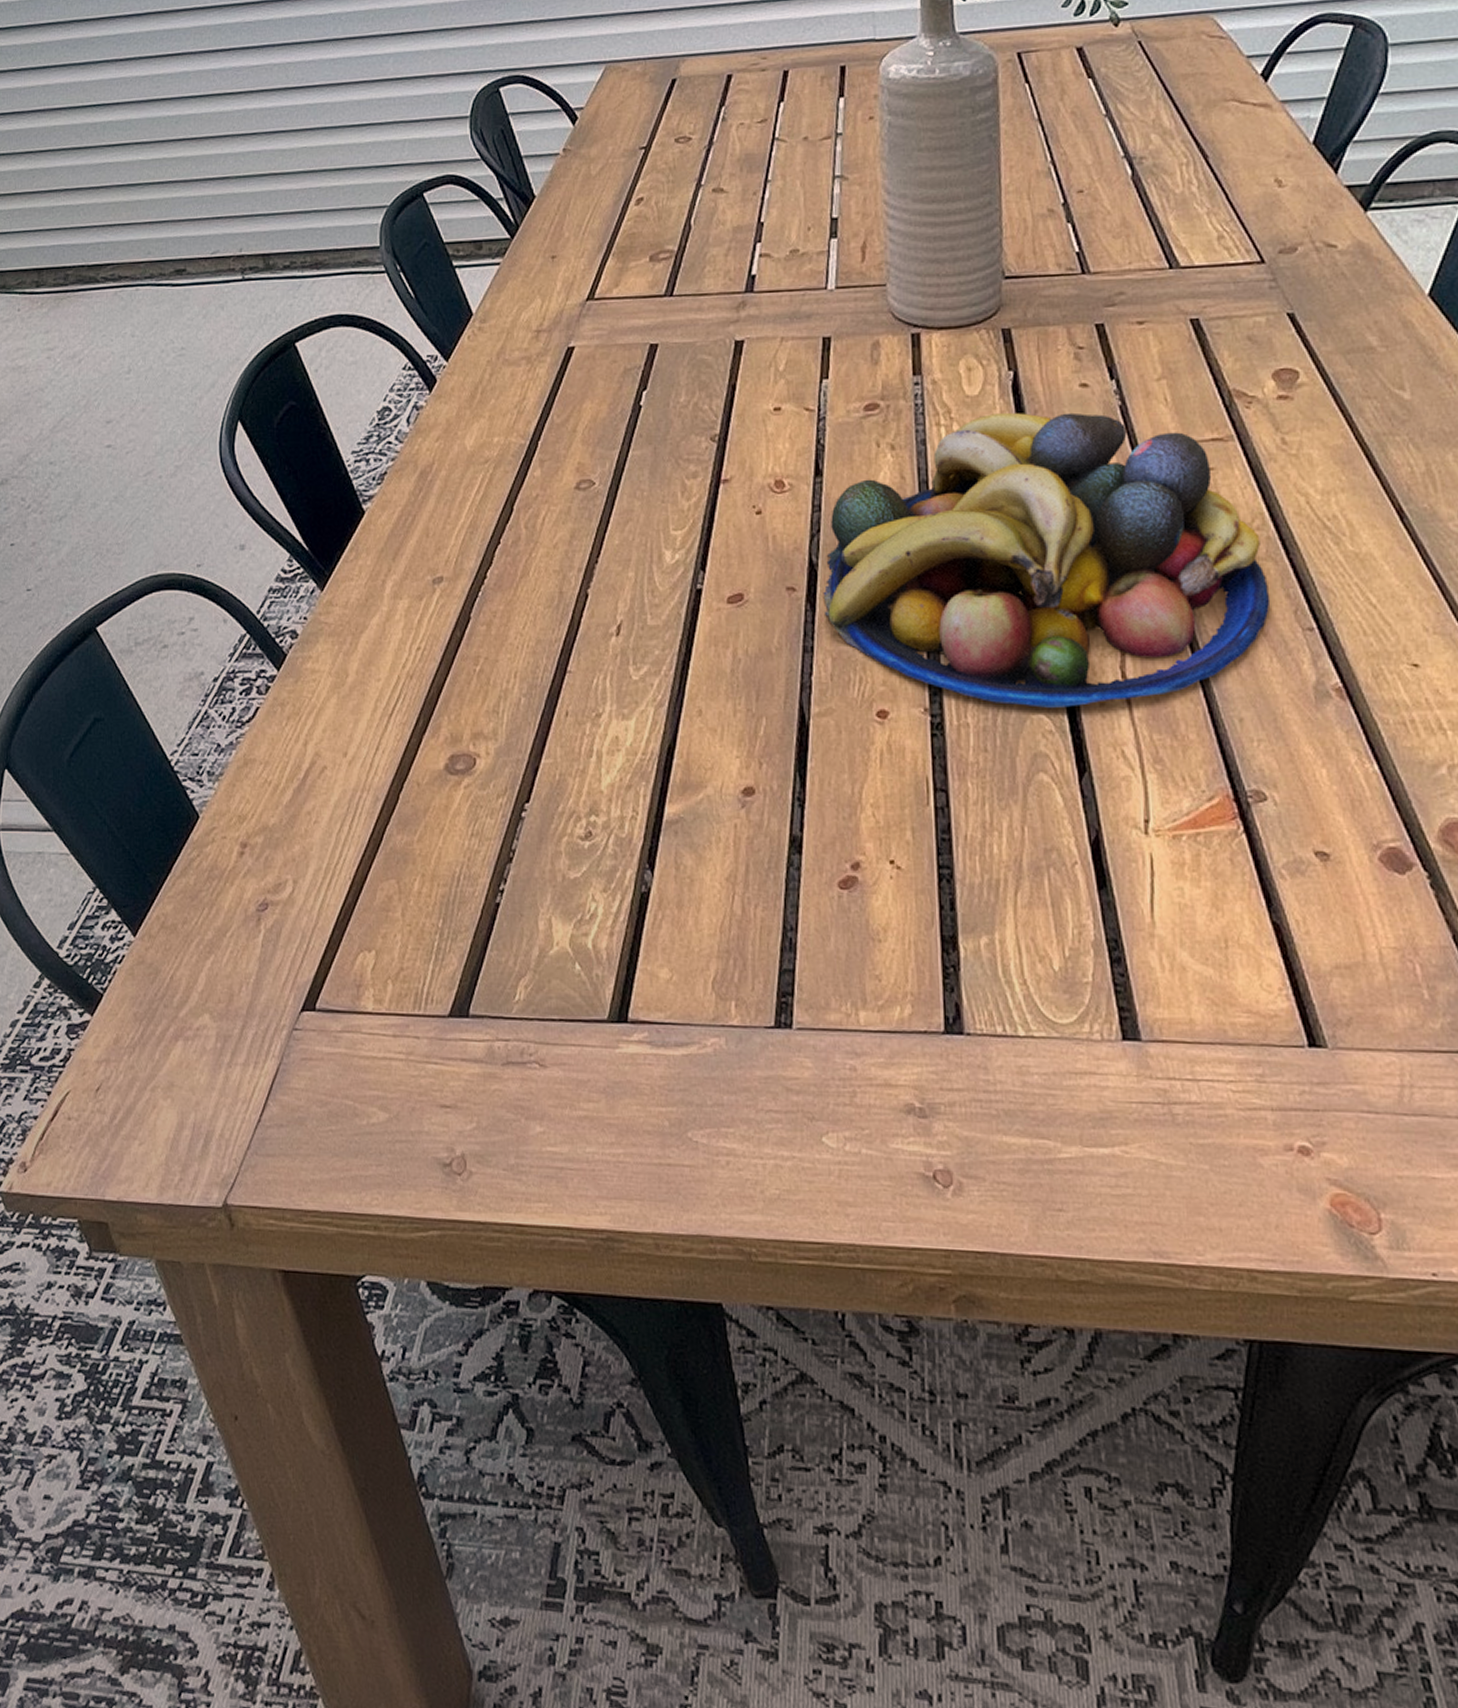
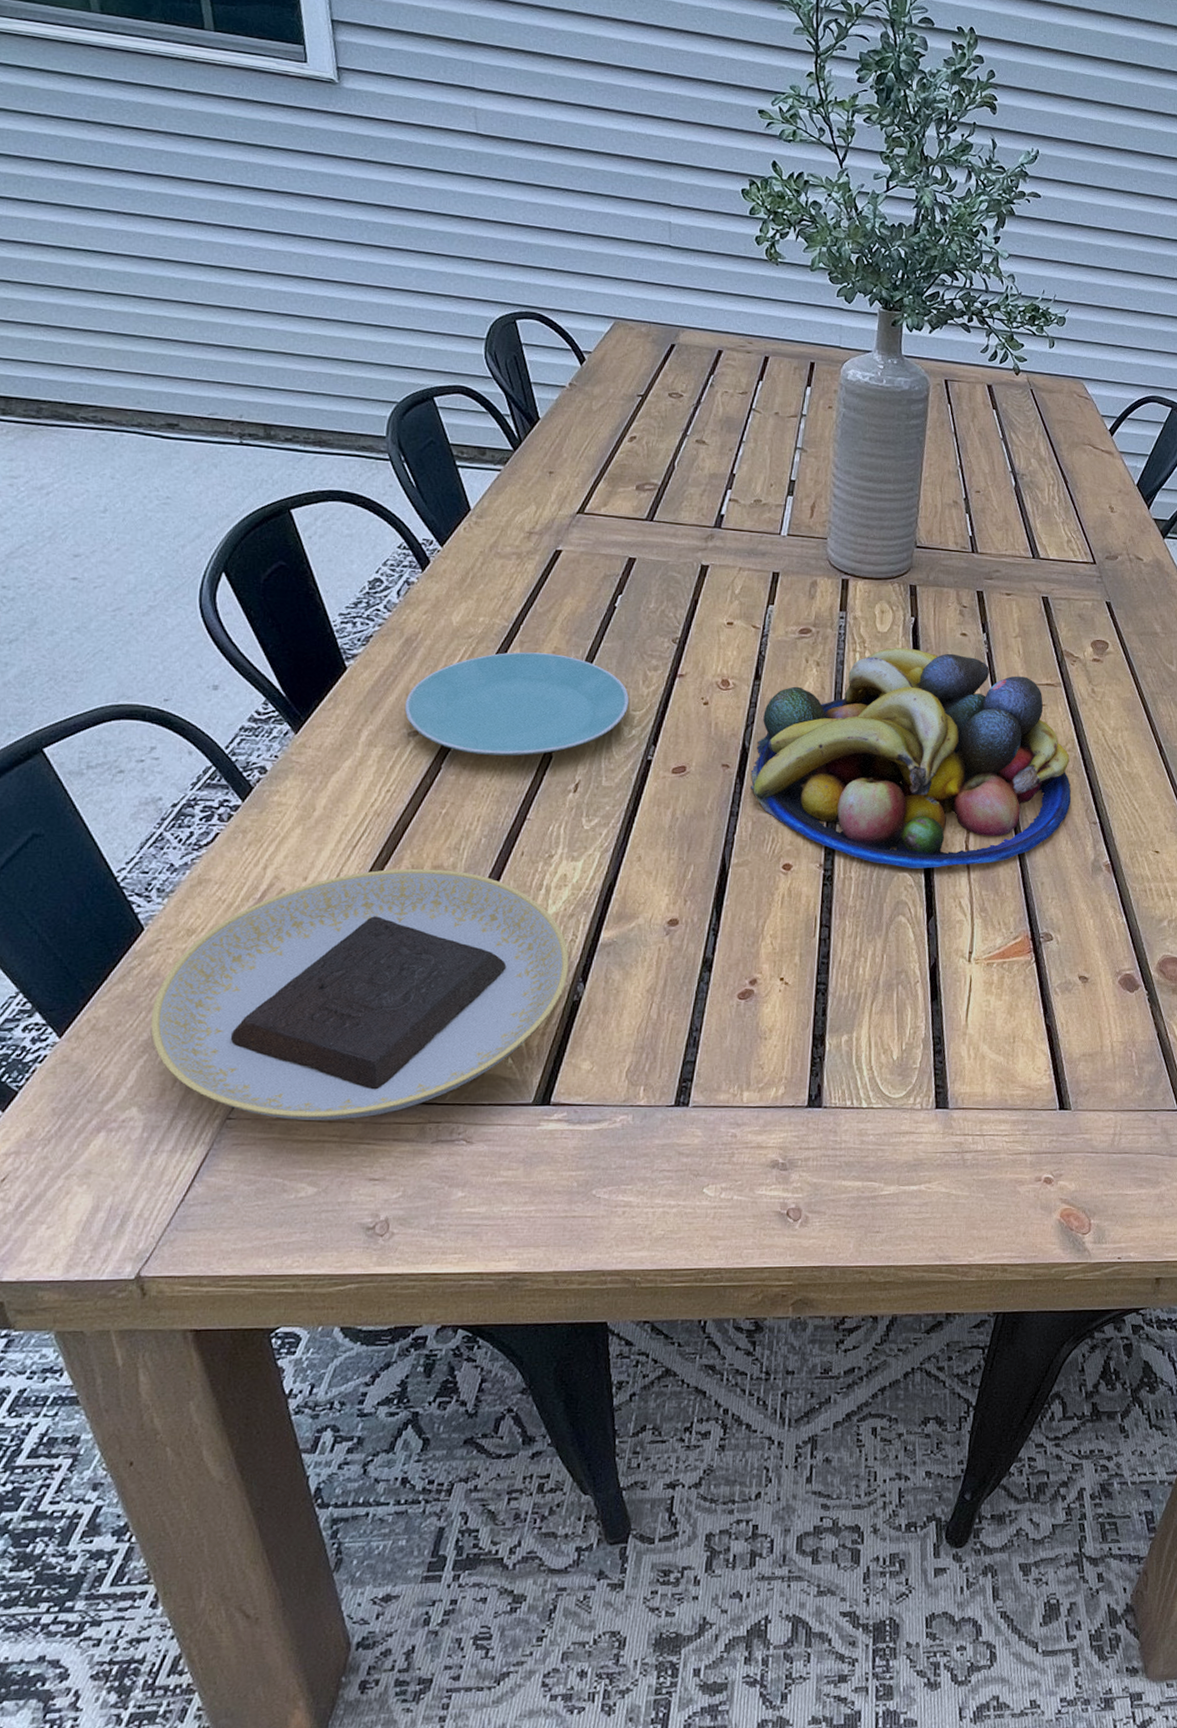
plate: none [214,737,632,1034] -> present [150,868,569,1120]
plate: none [426,471,669,599] -> present [404,651,630,756]

